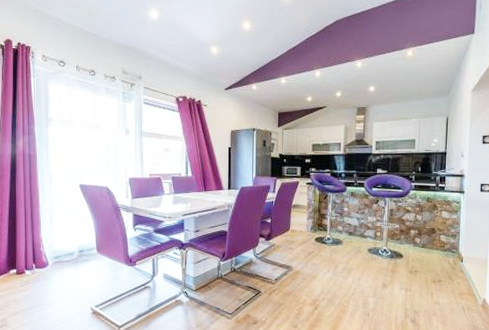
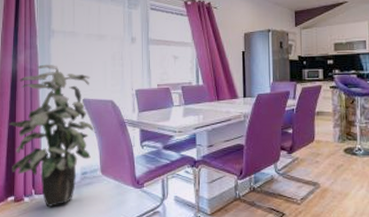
indoor plant: none [10,150,92,280] -> present [9,64,96,208]

